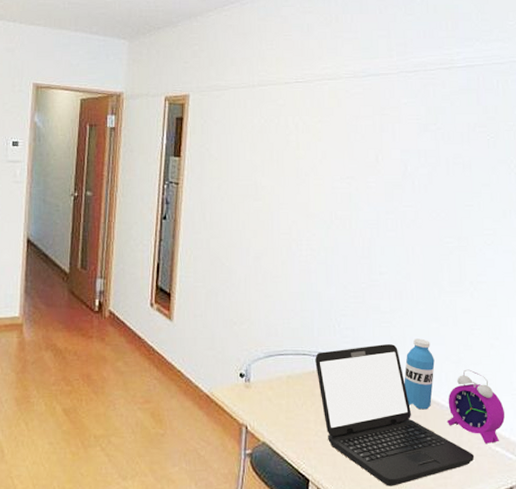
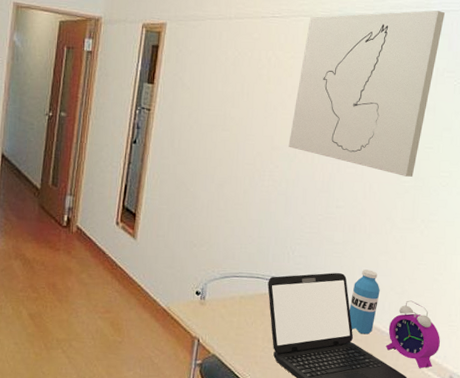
wall art: none [324,66,470,237] -> present [288,10,445,177]

